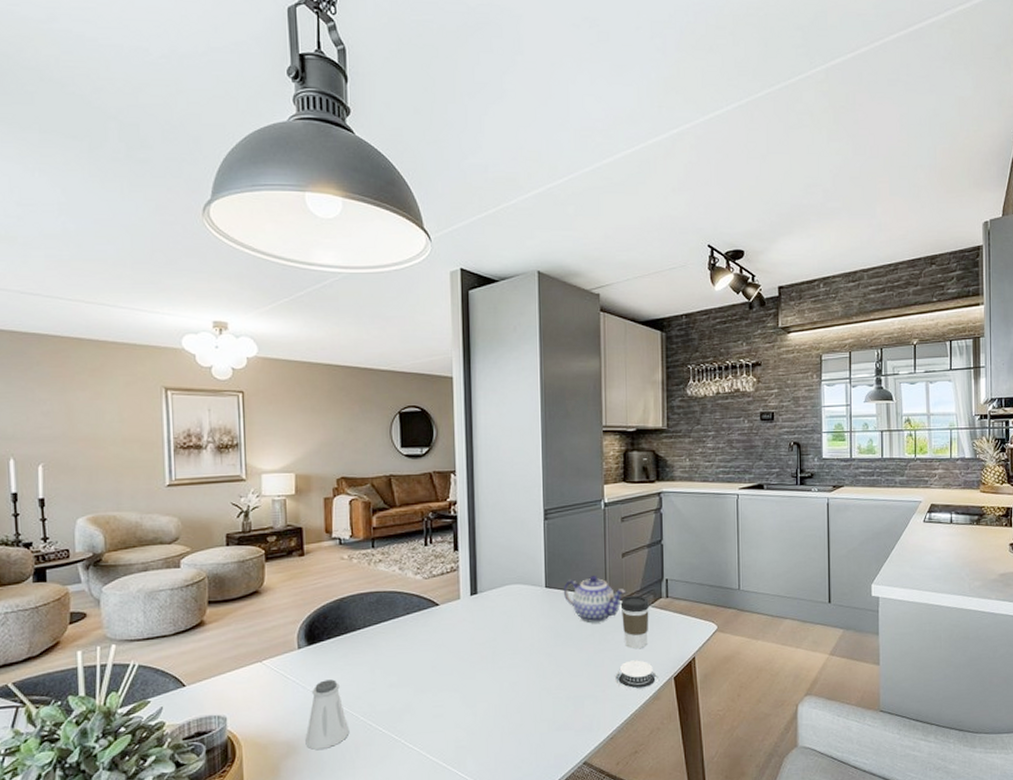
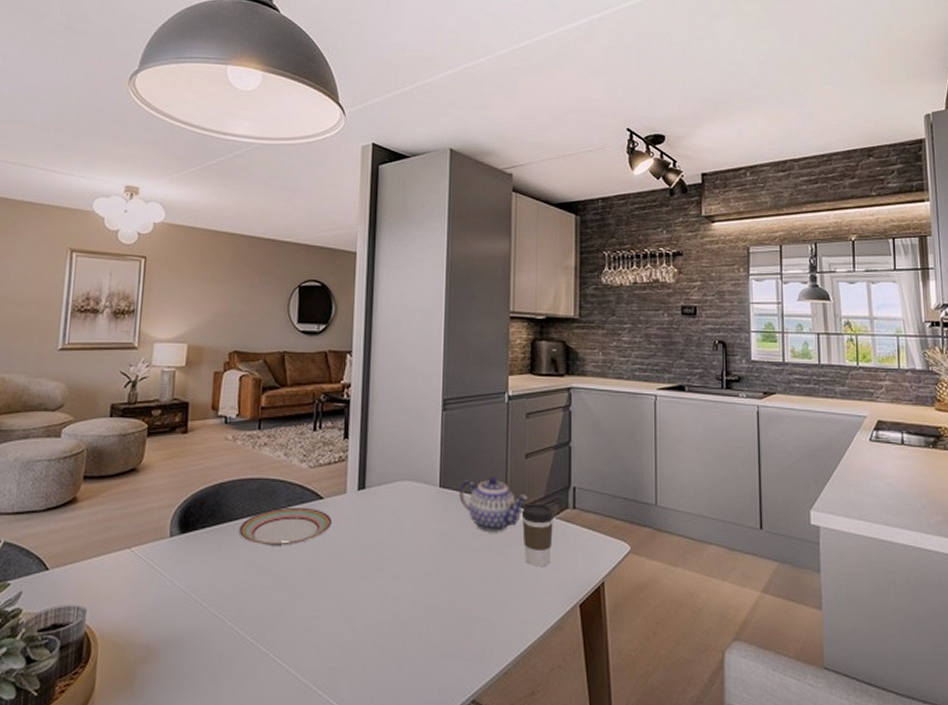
saltshaker: present [305,679,350,750] -> none [166,575,215,656]
plate: none [362,614,449,650] -> present [238,507,333,546]
architectural model: present [614,660,660,690] -> none [511,580,563,617]

